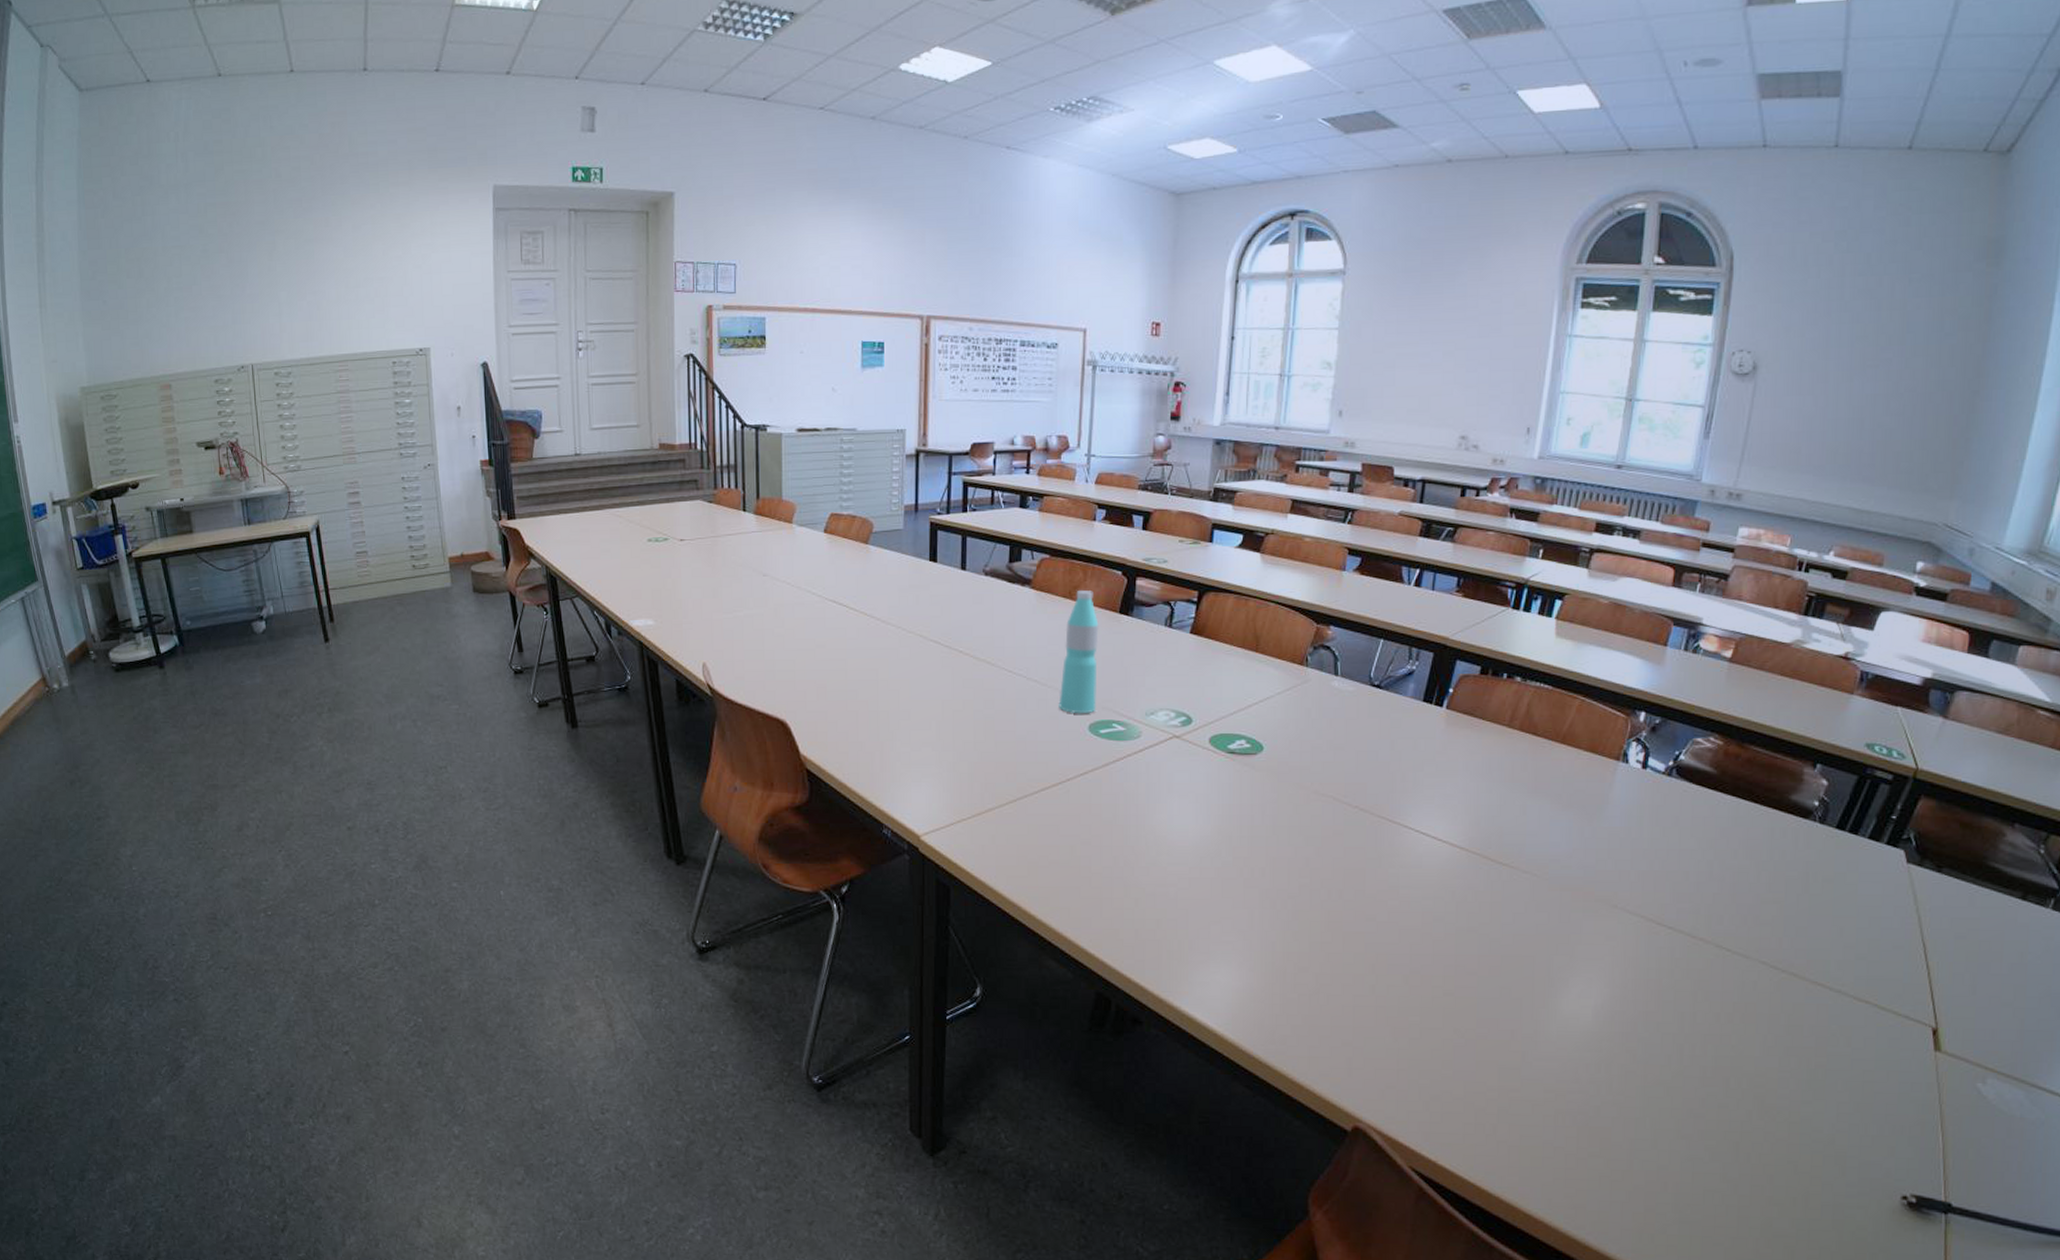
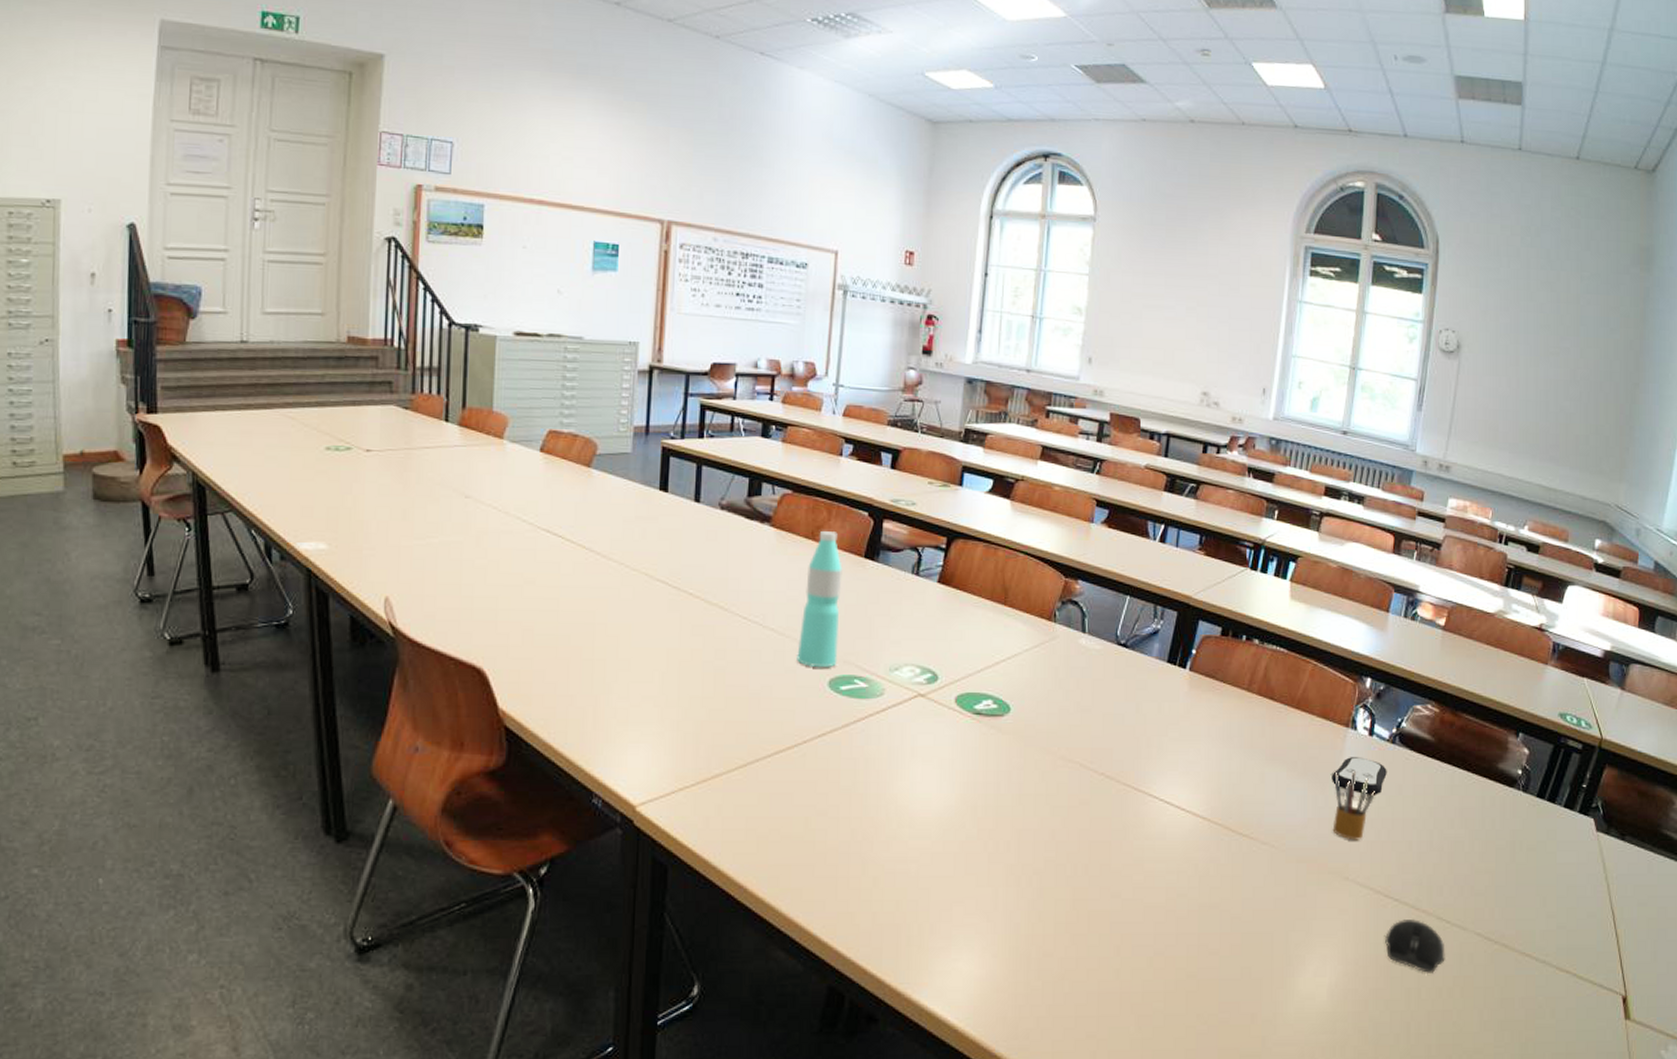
remote control: none [1600,790,1662,827] -> present [1332,757,1387,795]
pencil box: none [1600,802,1648,870] -> present [1332,770,1375,840]
computer mouse: none [1656,947,1725,999] -> present [1384,919,1445,973]

